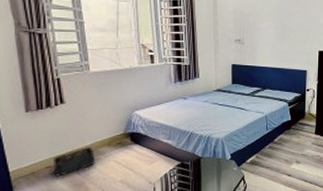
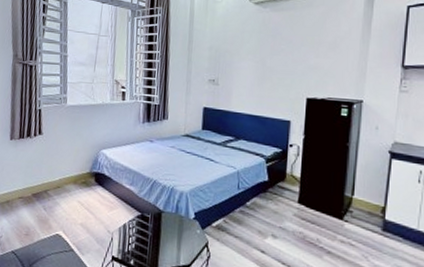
storage bin: present [53,147,95,177] -> none [25,182,61,209]

